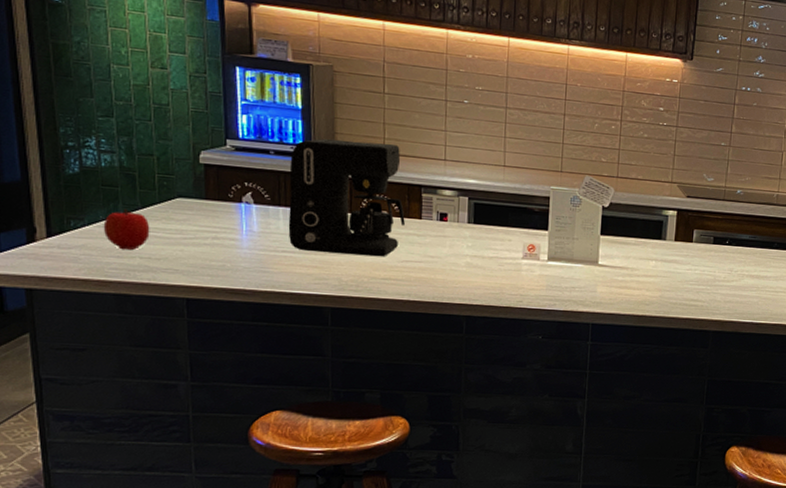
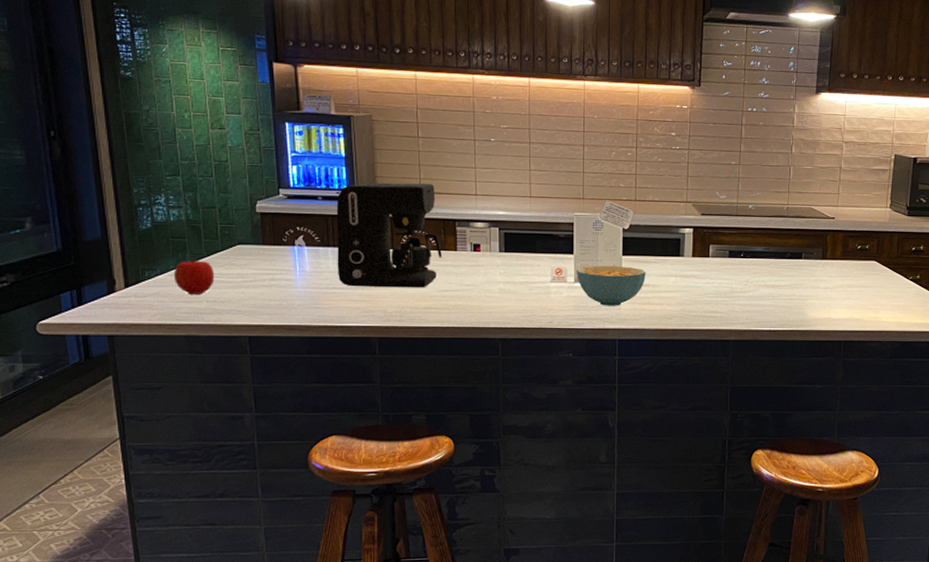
cereal bowl: none [550,244,625,289] -> present [577,265,646,306]

